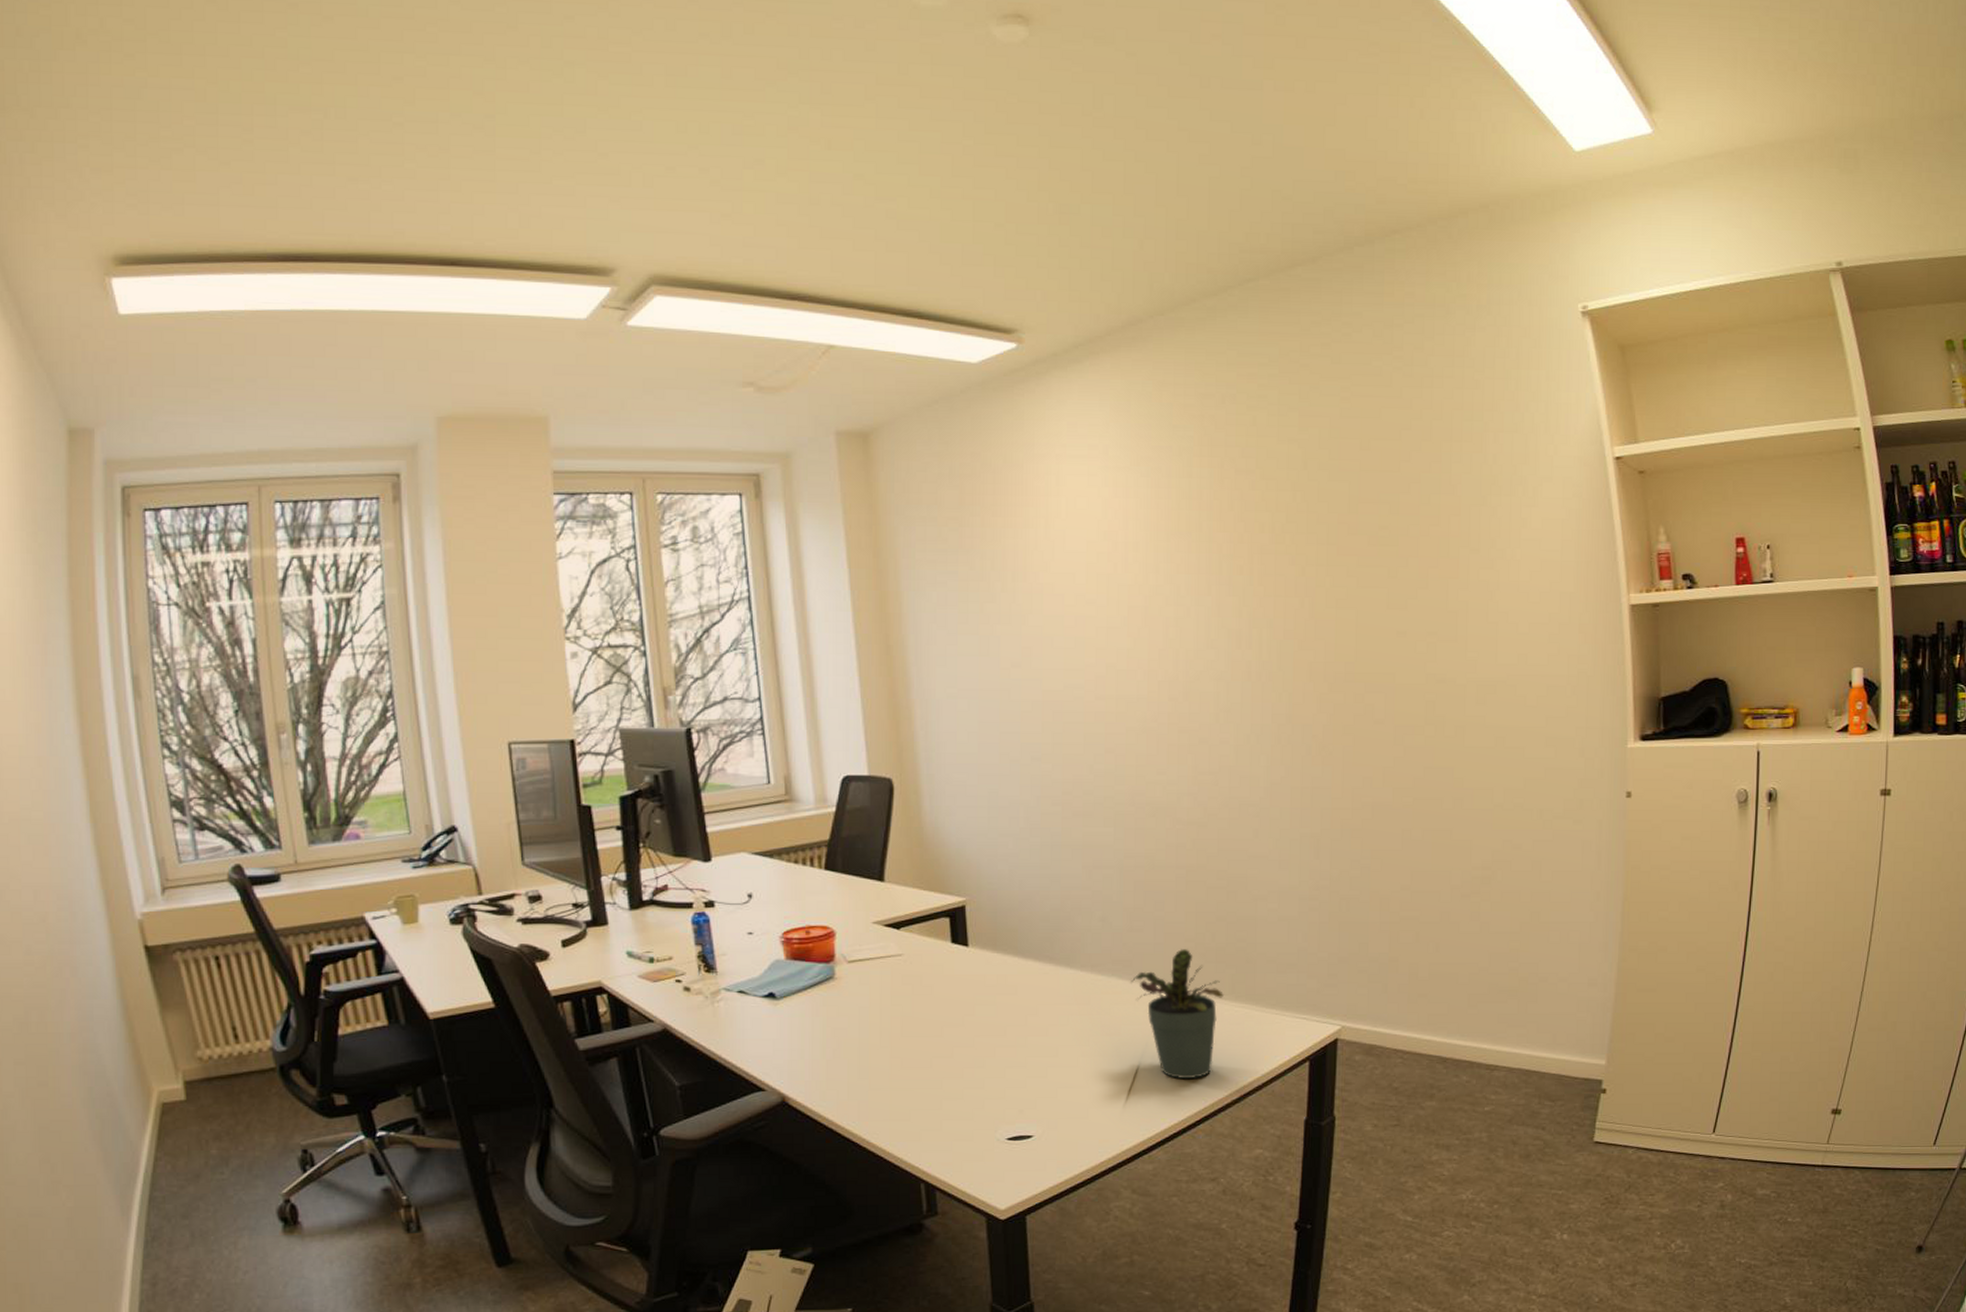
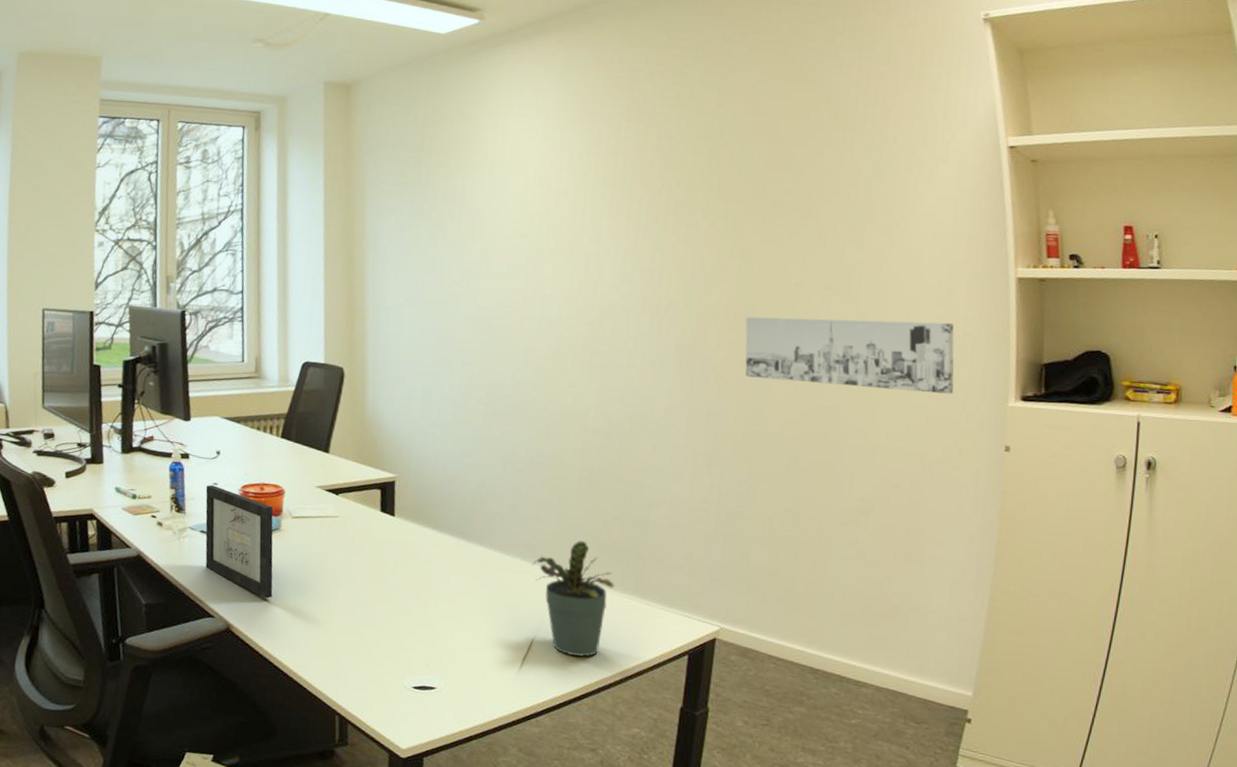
picture frame: none [739,935,833,1061] -> present [205,485,273,599]
wall art: none [1347,662,1572,743] -> present [745,316,954,394]

